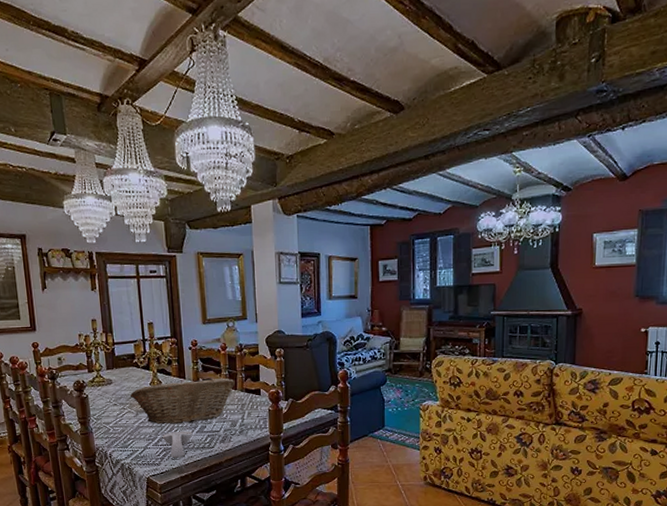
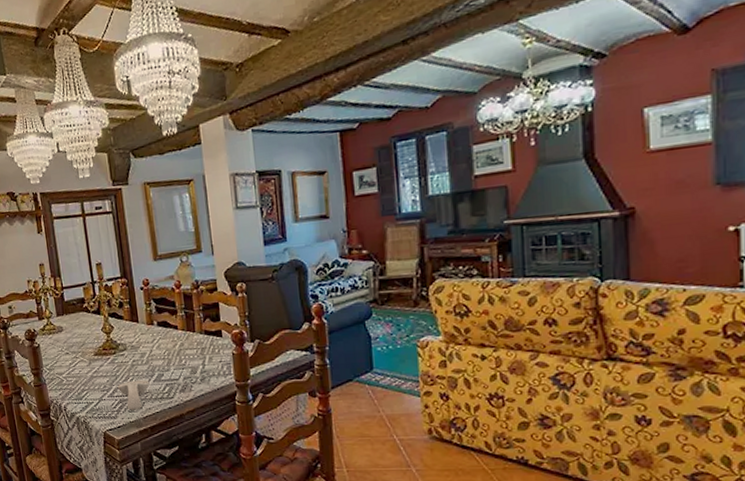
fruit basket: present [129,377,235,424] -> none [81,319,193,373]

